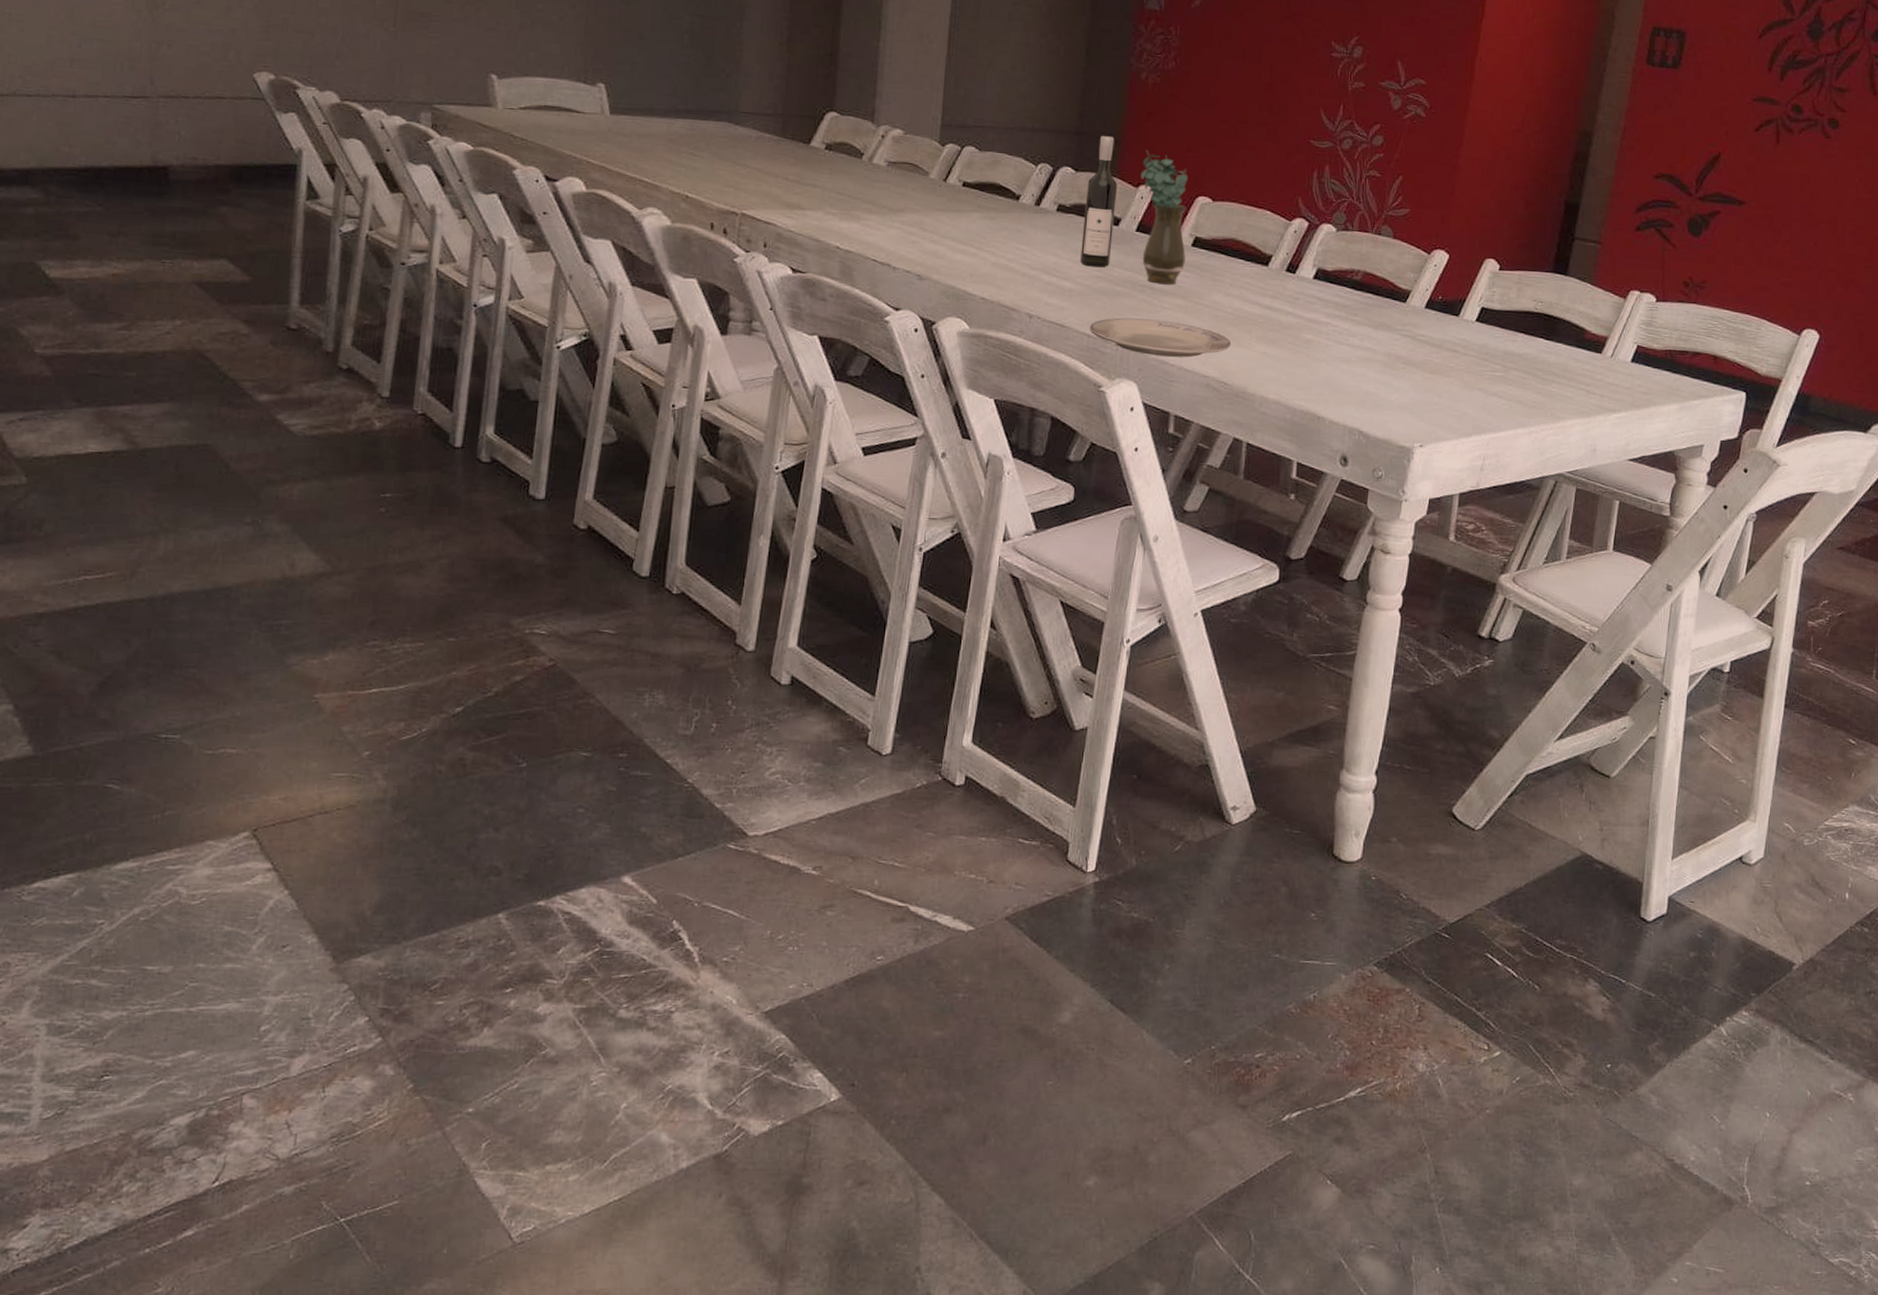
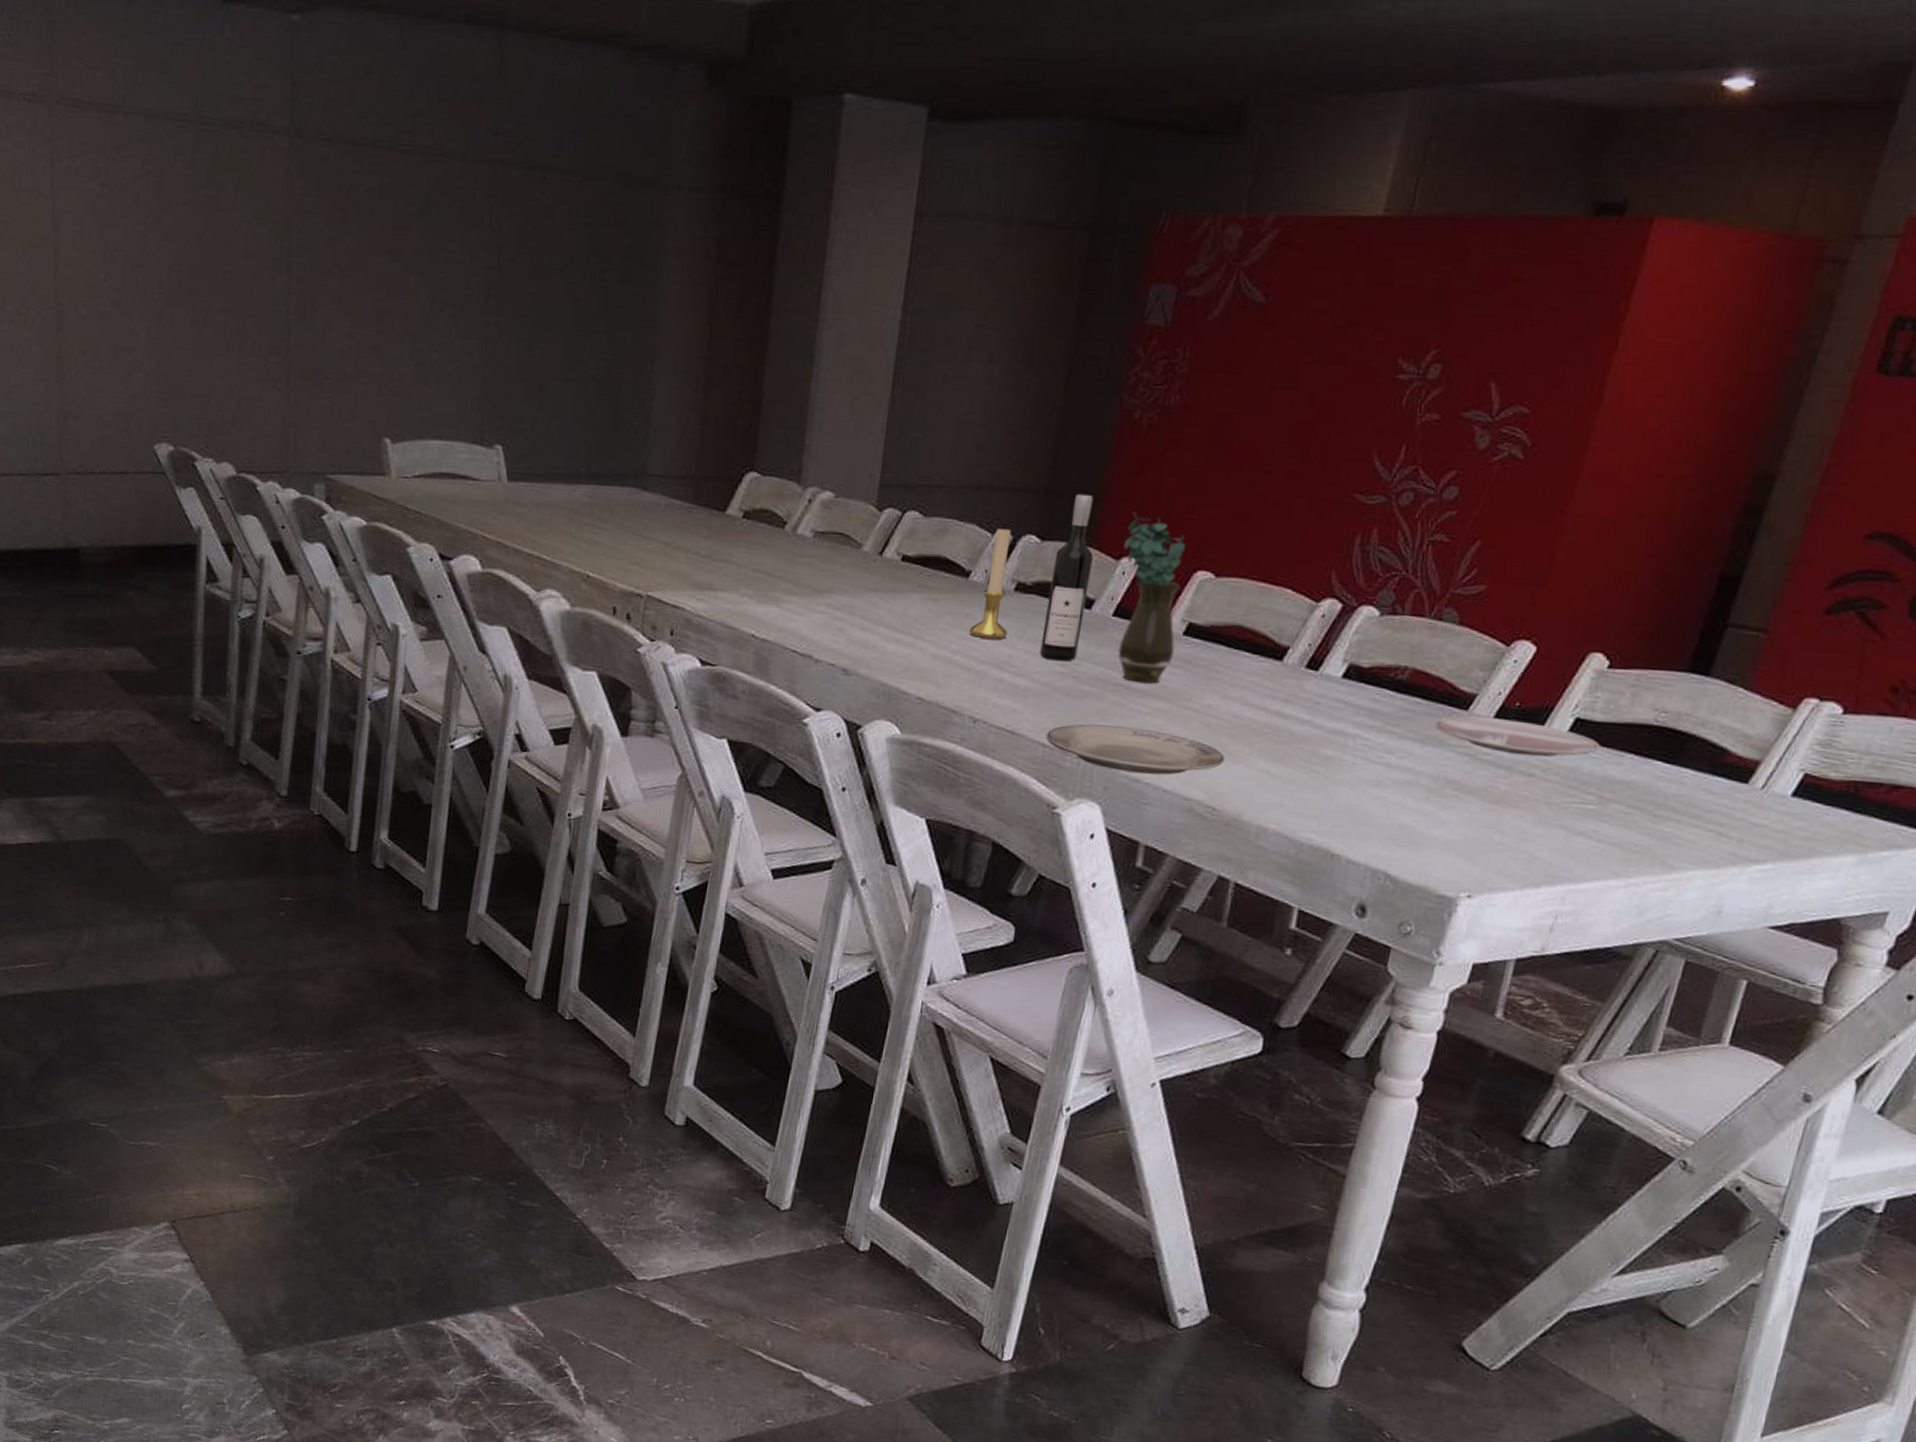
candle holder: none [1022,159,1053,250] -> present [969,526,1012,639]
plate: none [1383,307,1500,337] -> present [1434,716,1600,757]

